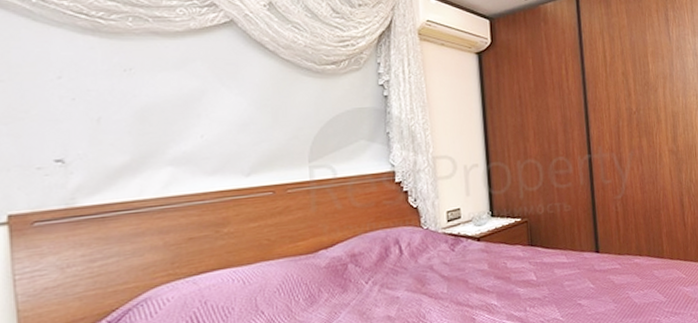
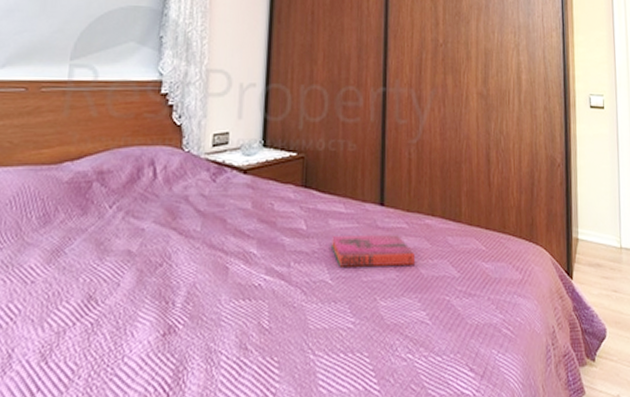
hardback book: none [558,274,630,306] -> present [332,235,416,267]

